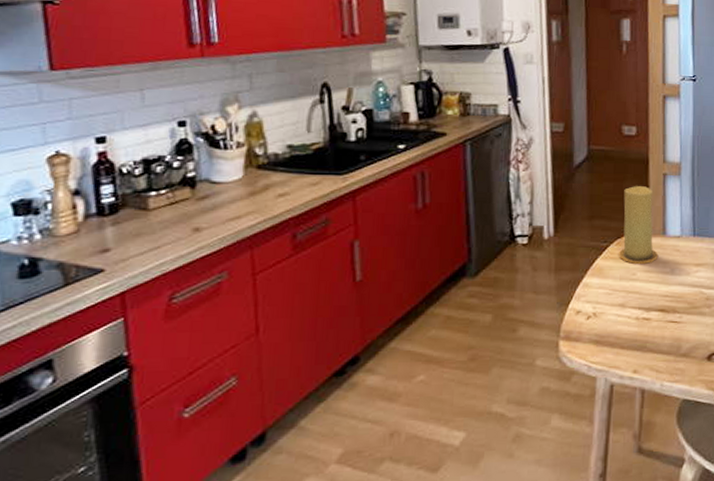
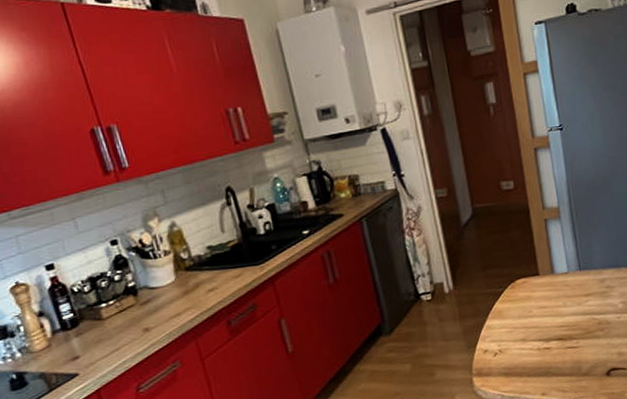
candle: present [618,186,658,264] -> none [510,233,550,303]

